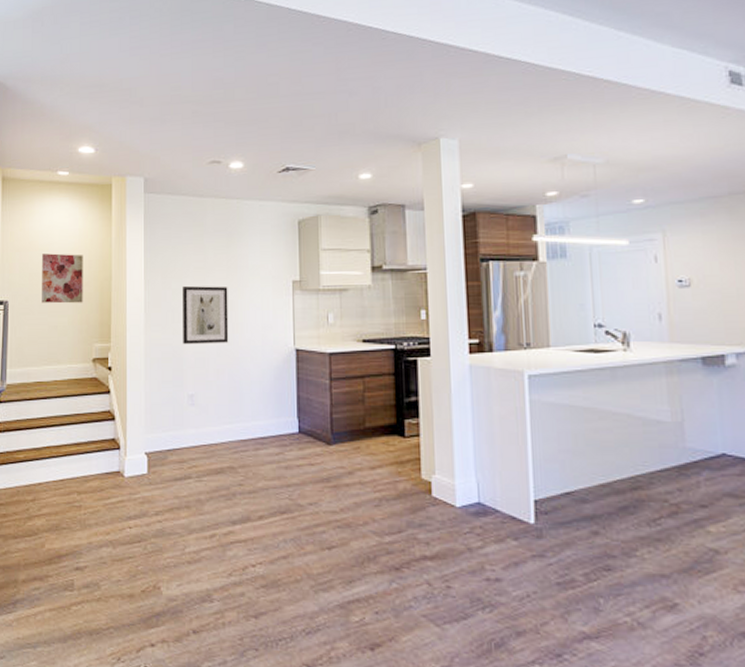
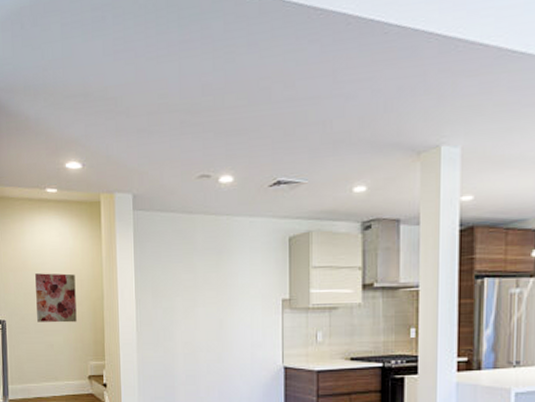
wall art: present [183,285,229,345] -> none [173,304,219,362]

